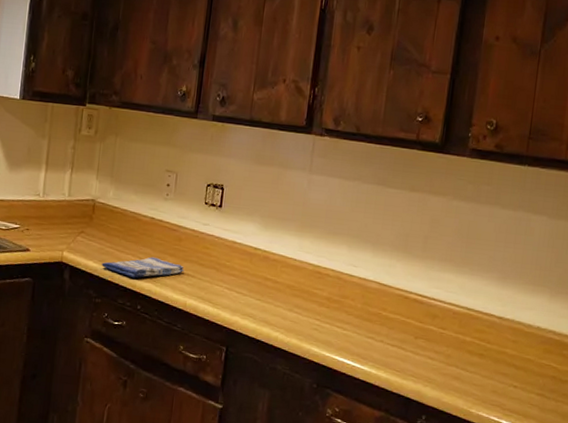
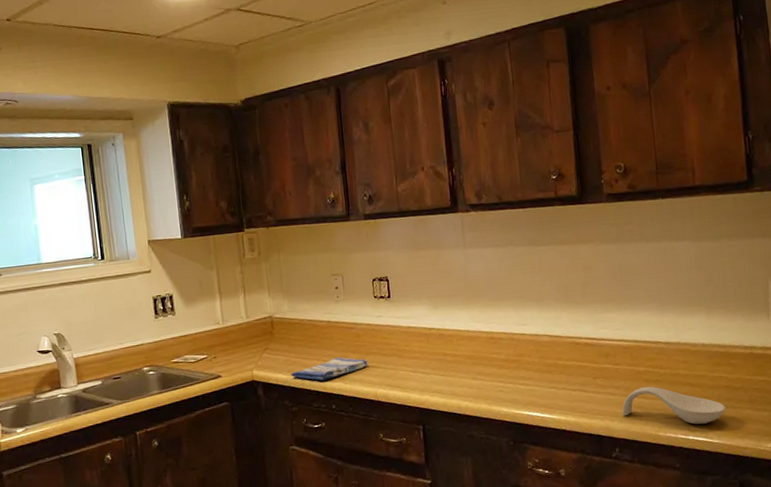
spoon rest: none [437,358,548,411] -> present [622,386,726,425]

